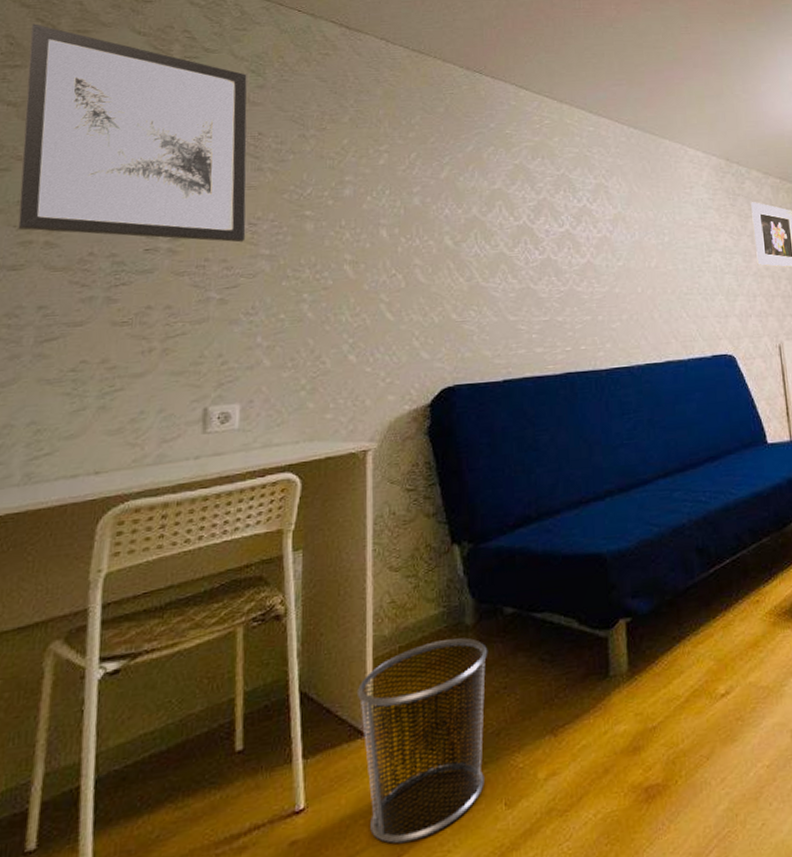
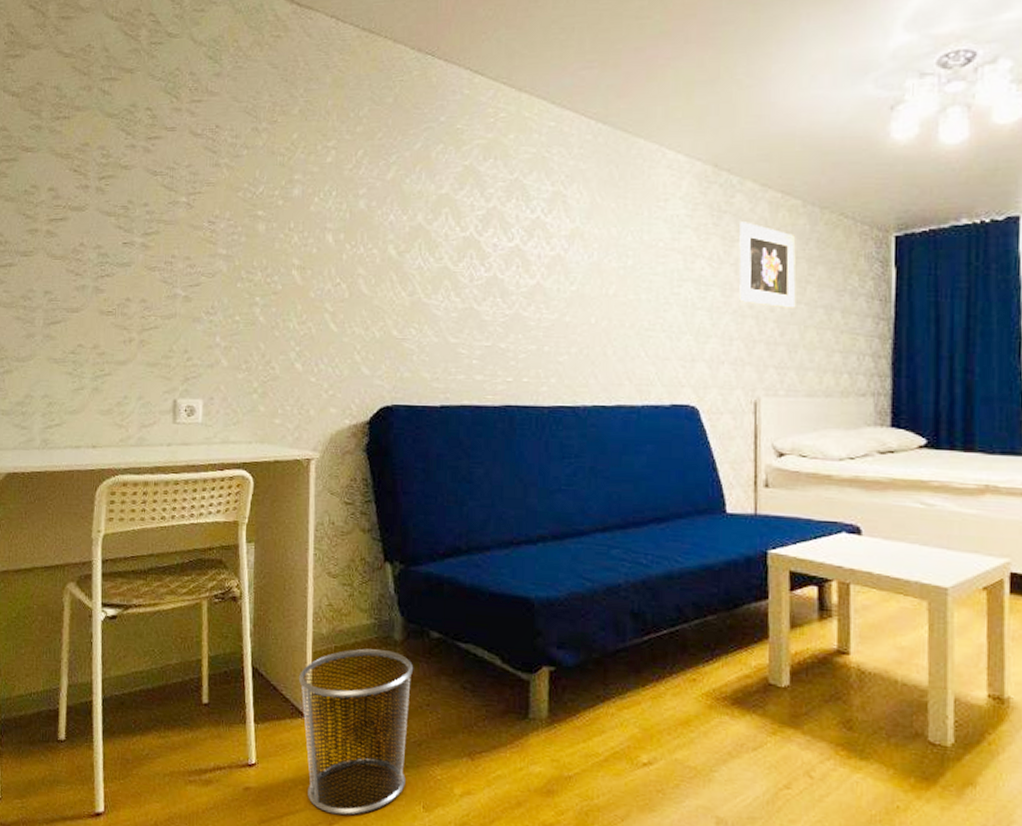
wall art: present [18,24,247,243] -> none [25,11,206,241]

